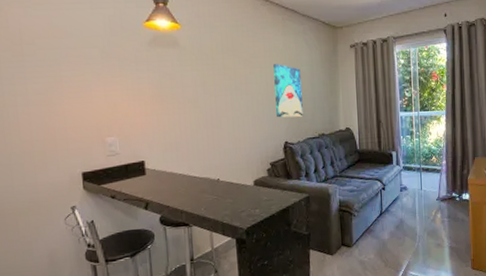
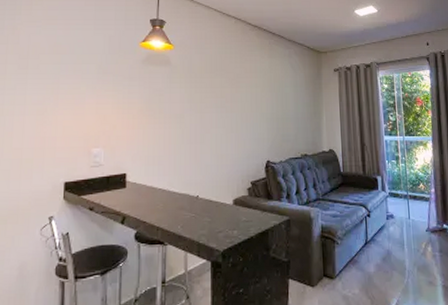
wall art: present [273,64,303,118] -> none [259,84,286,137]

